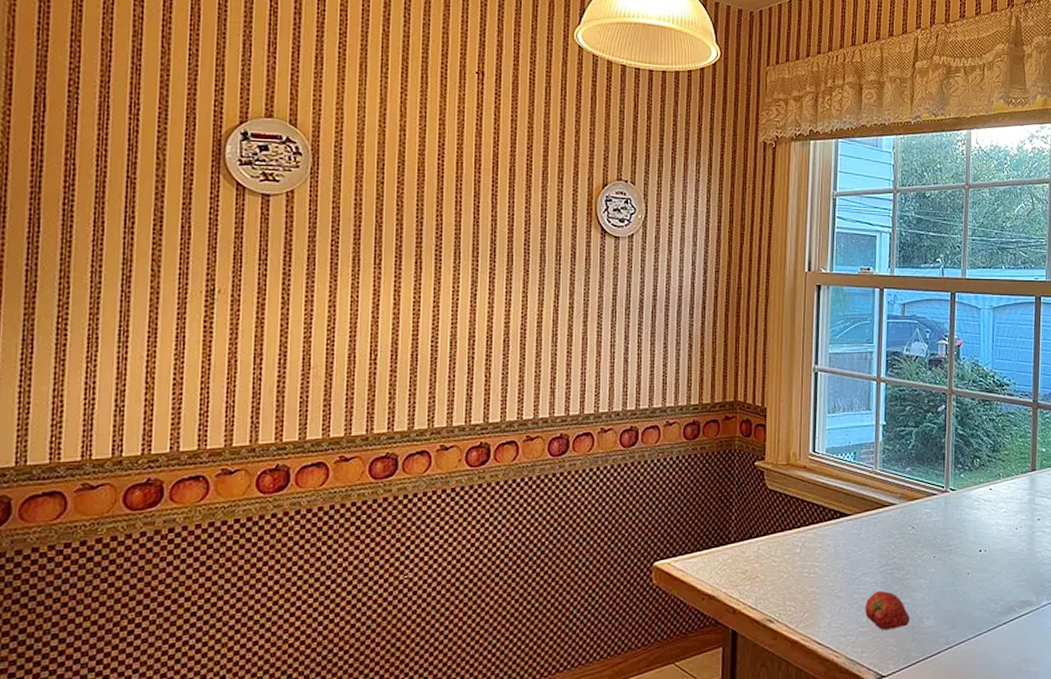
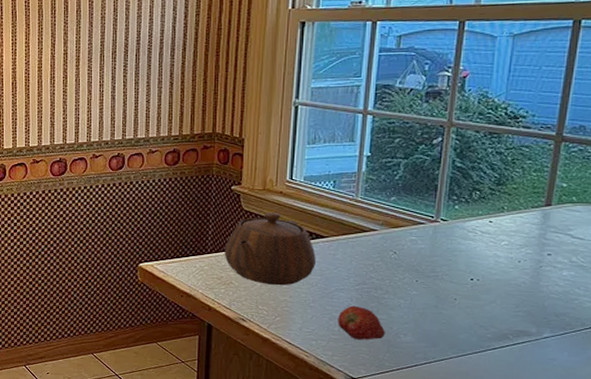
teapot: none [748,489,841,576] -> present [224,212,316,286]

